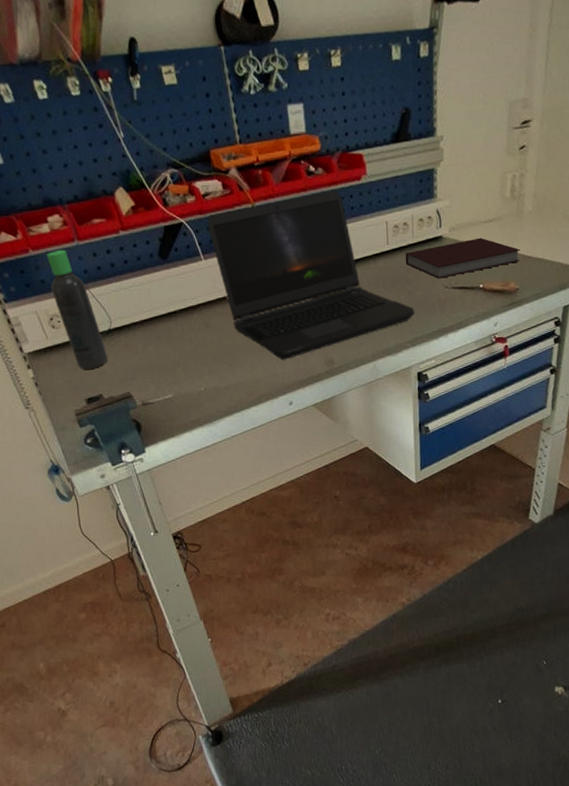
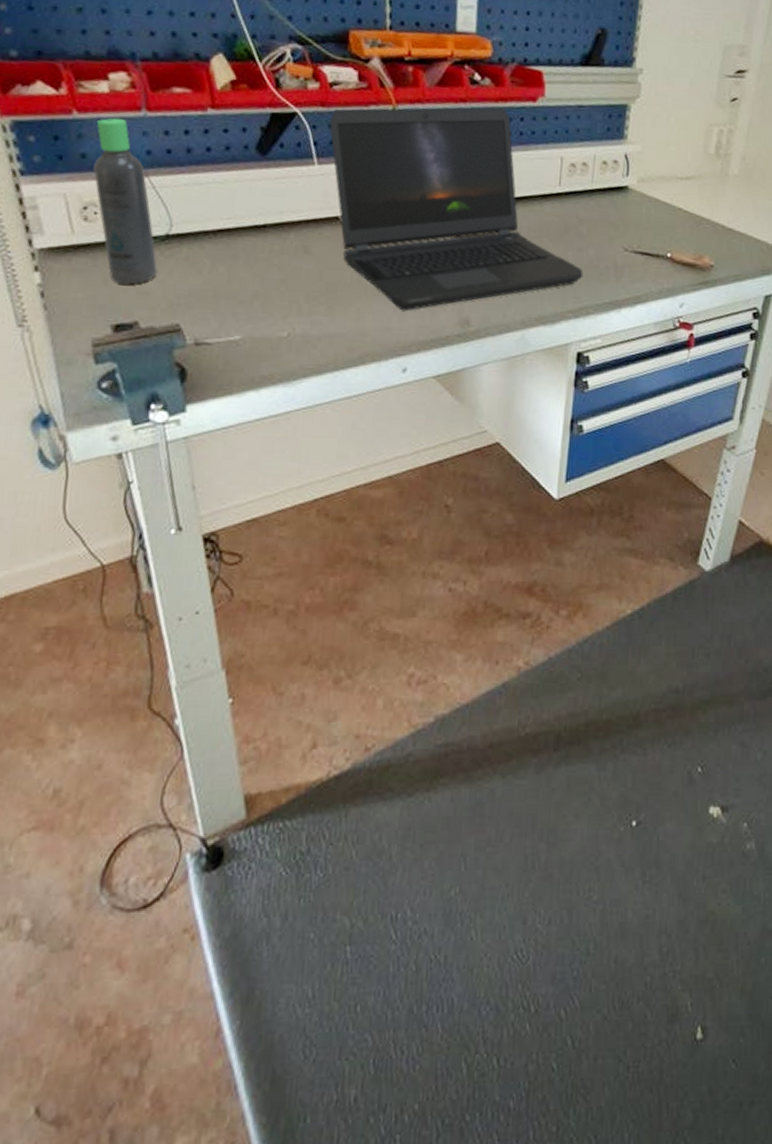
notebook: present [405,237,521,279] -> none [579,196,721,239]

